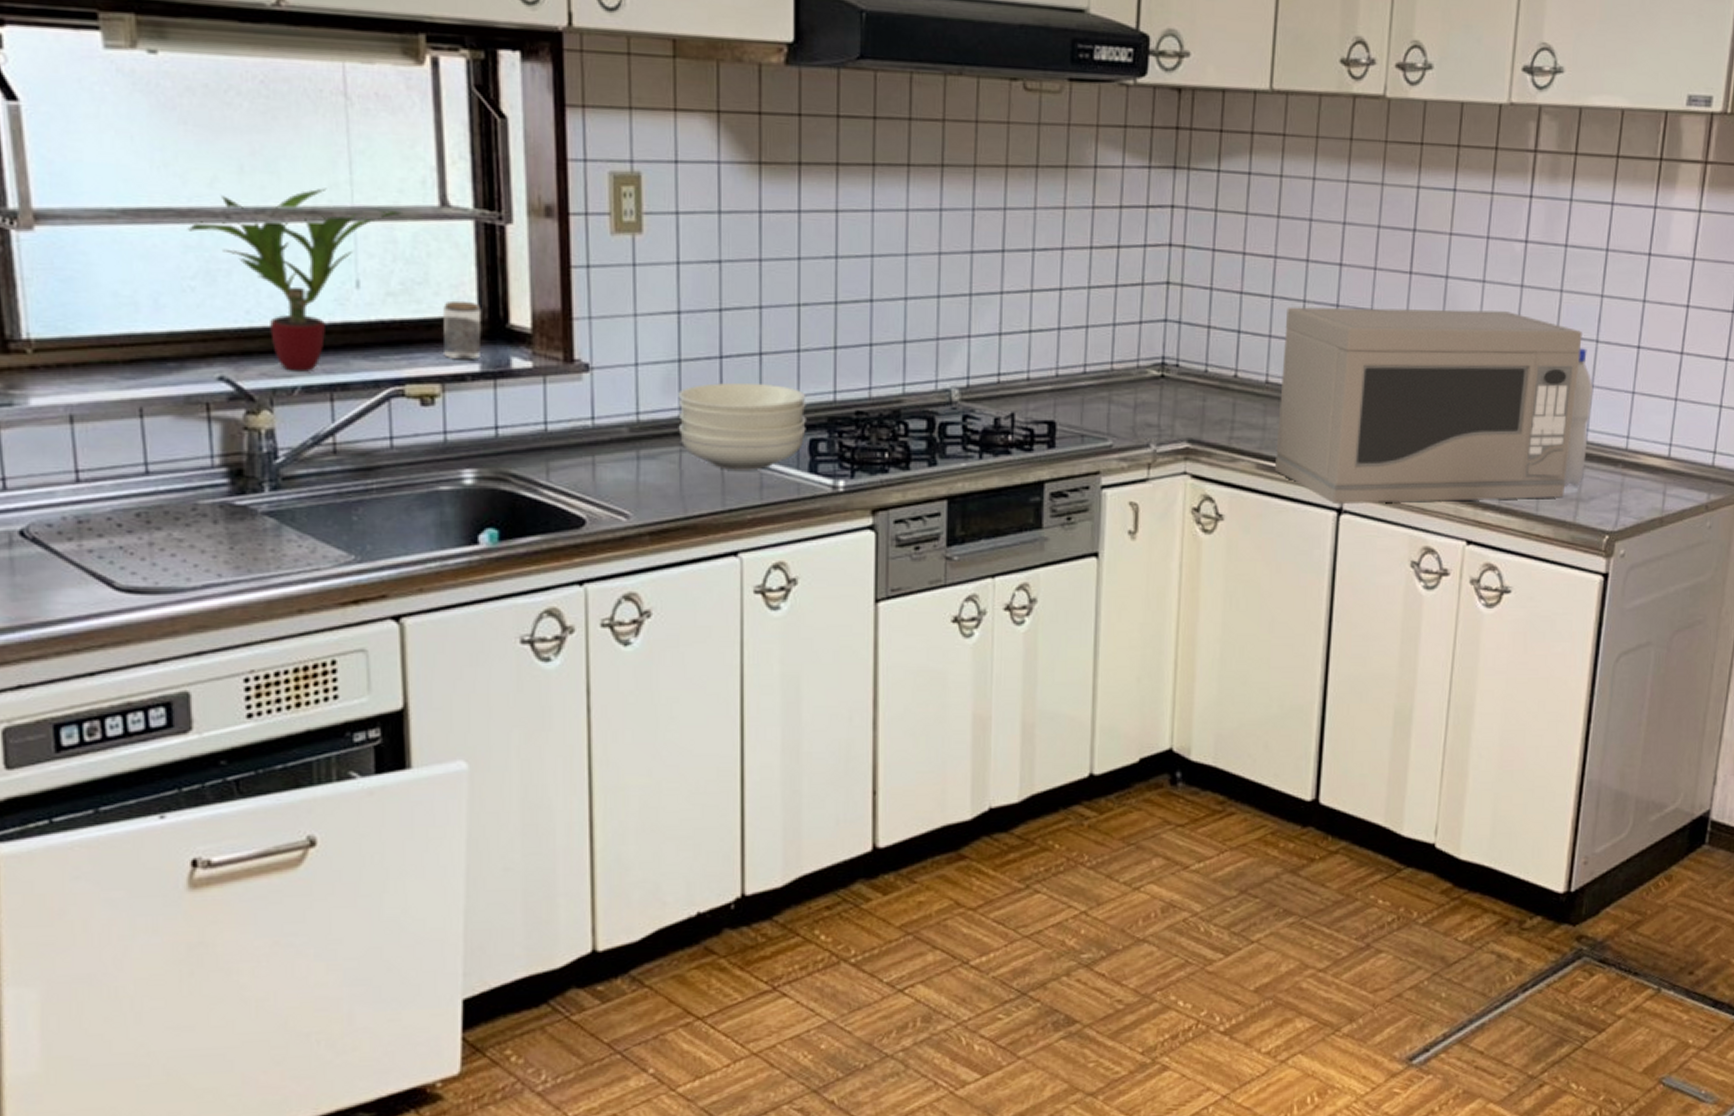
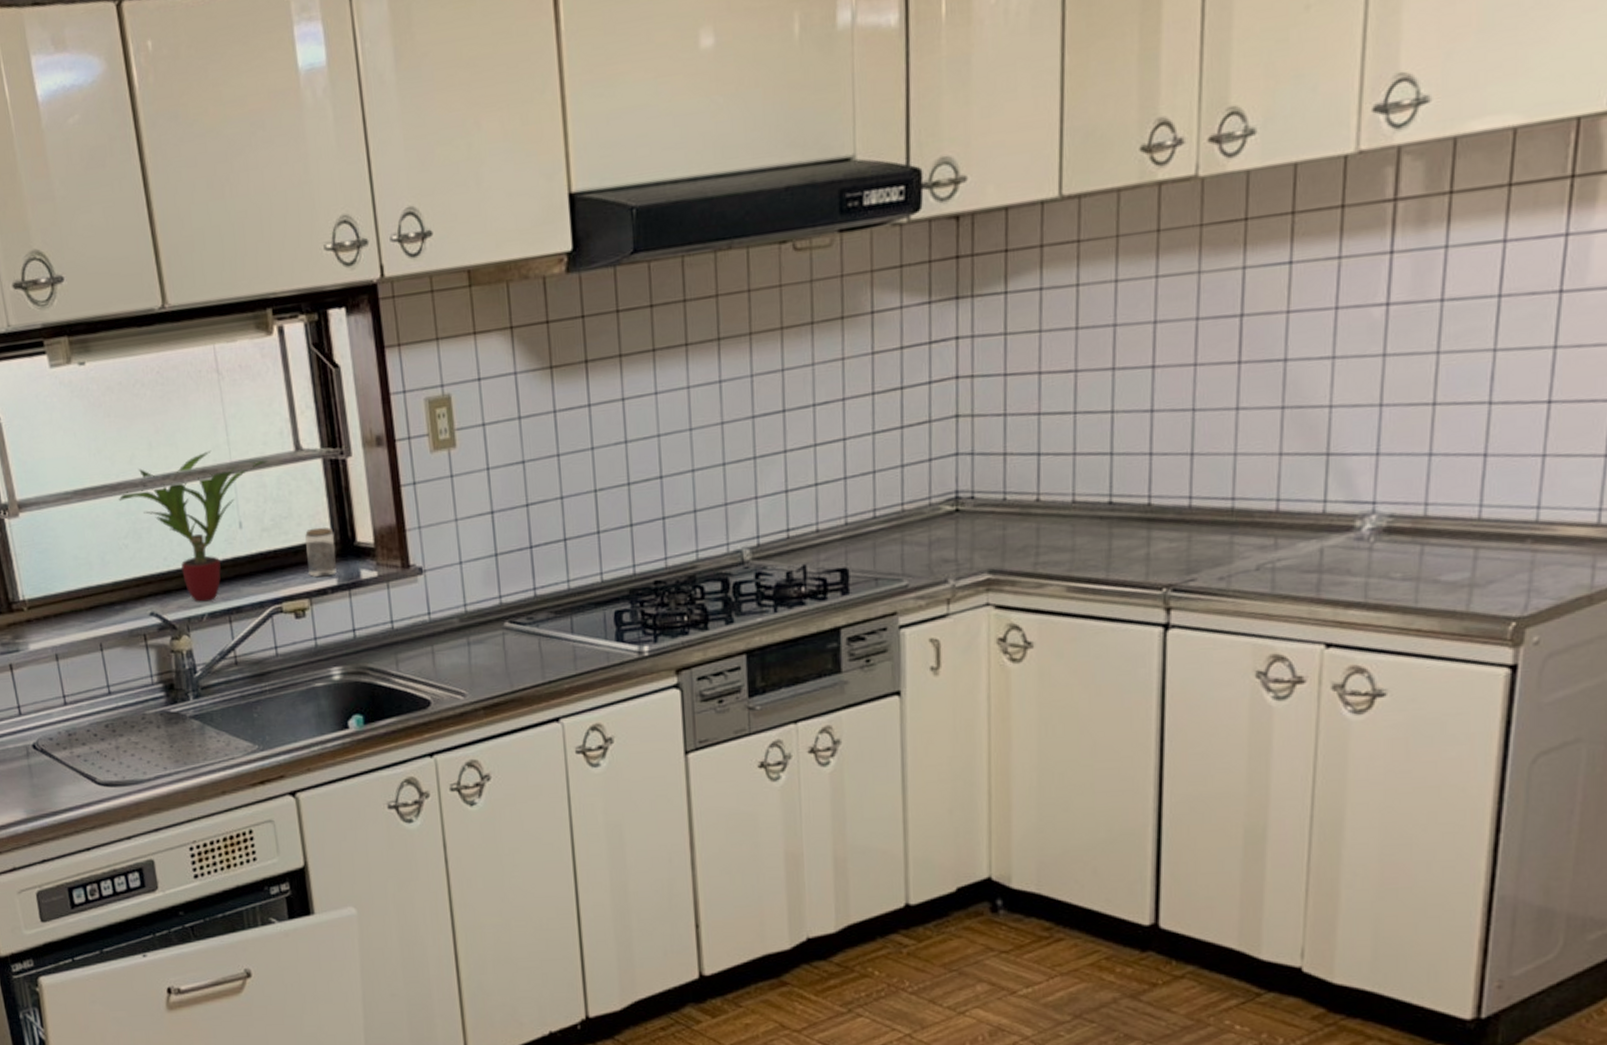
bowl: present [678,382,806,470] -> none [497,565,611,646]
microwave: present [1275,307,1582,505] -> none [1088,386,1469,620]
water bottle: present [1563,348,1594,487] -> none [1450,413,1488,573]

